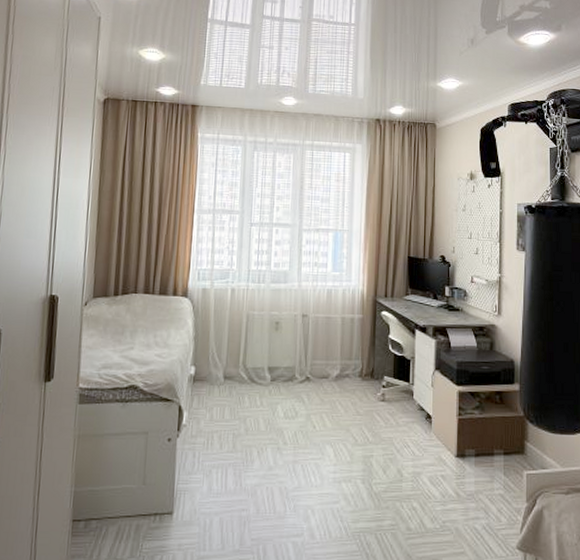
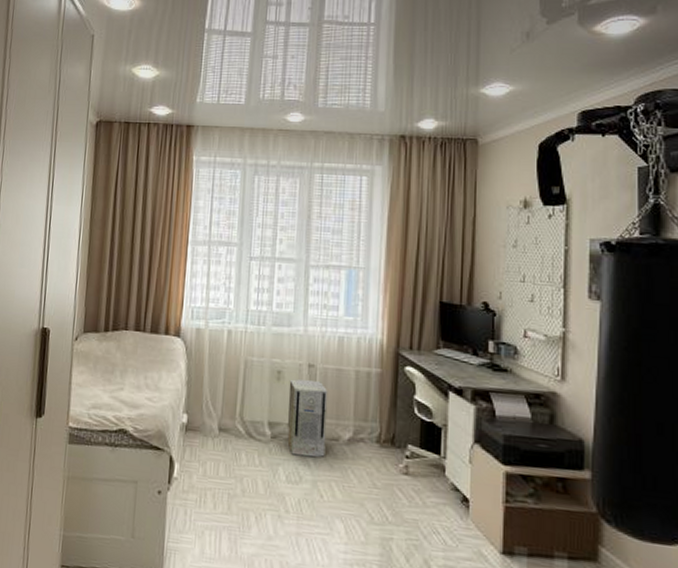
air purifier: none [285,328,319,394] -> present [287,379,328,458]

